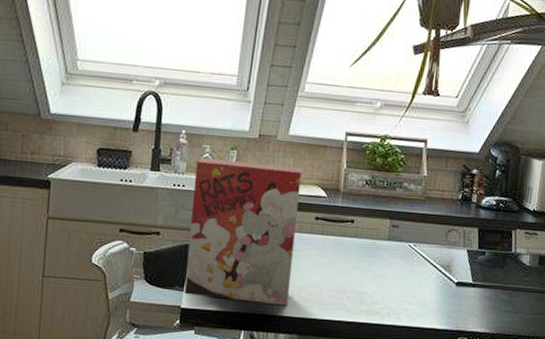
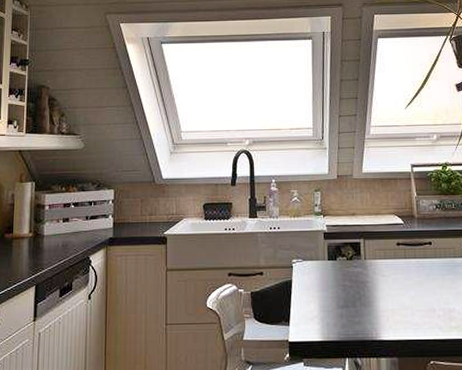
cereal box: present [185,157,302,305] -> none [287,200,384,330]

